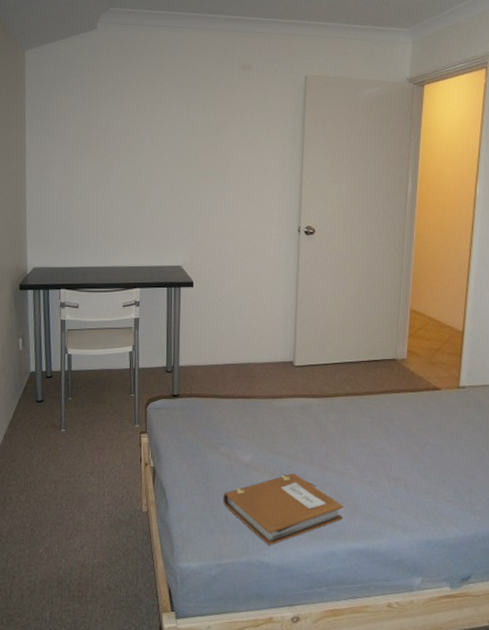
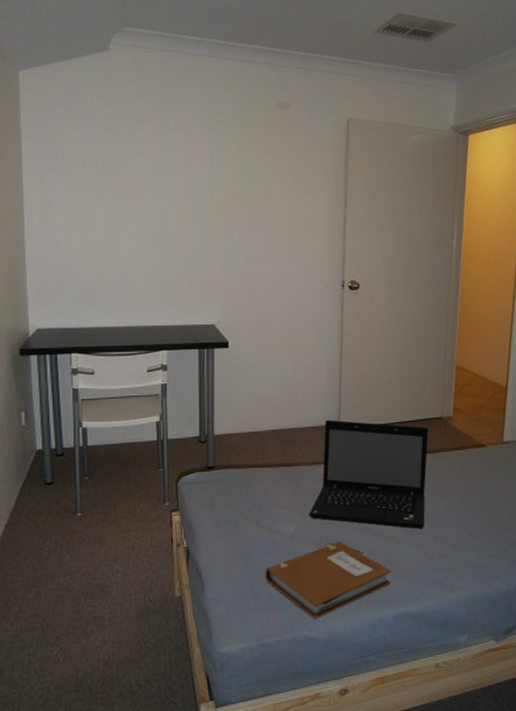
laptop: none [264,356,382,467] -> present [309,420,428,529]

